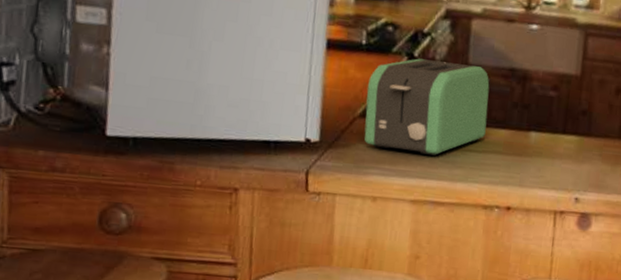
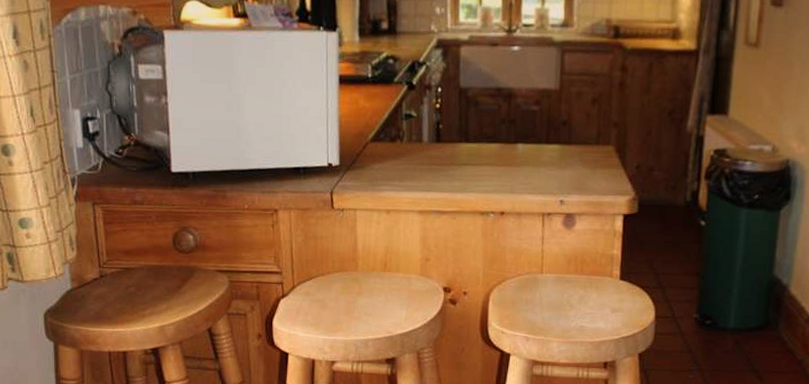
toaster: present [364,58,490,156] -> none [375,86,480,171]

